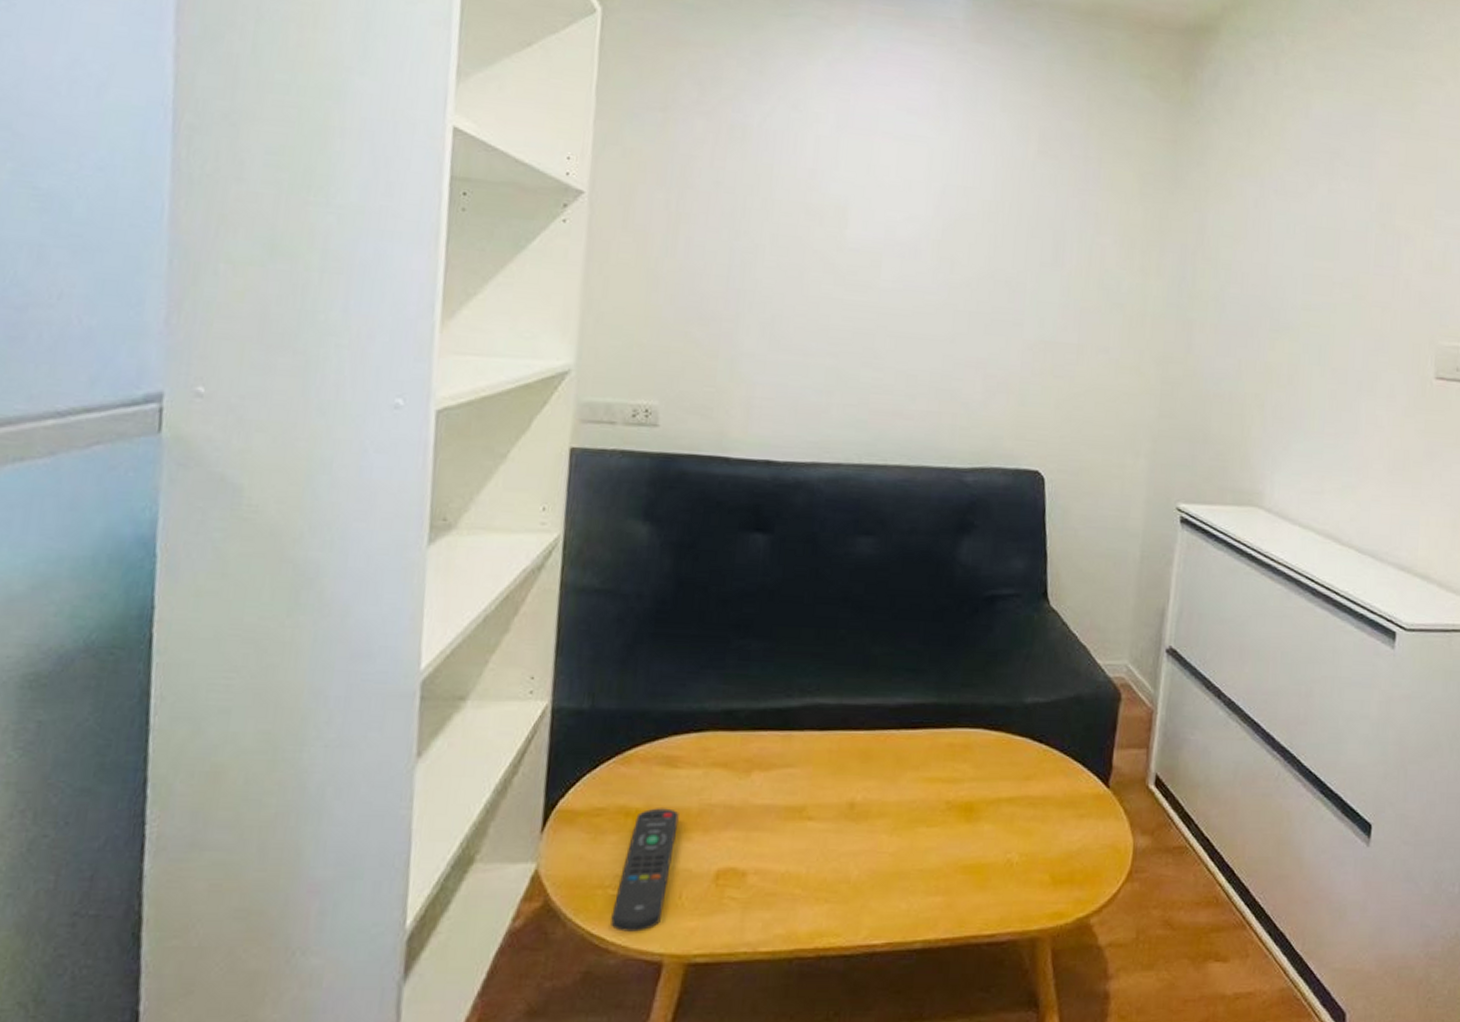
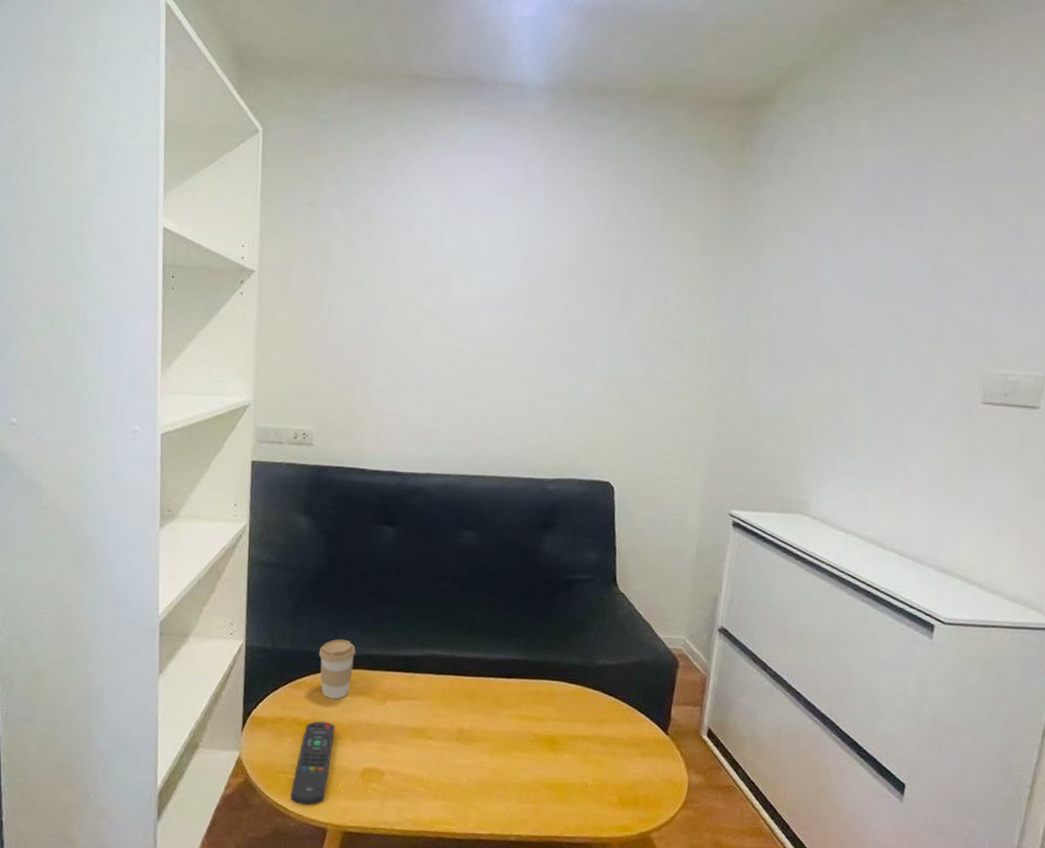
coffee cup: none [658,690,711,775] -> present [318,639,356,700]

